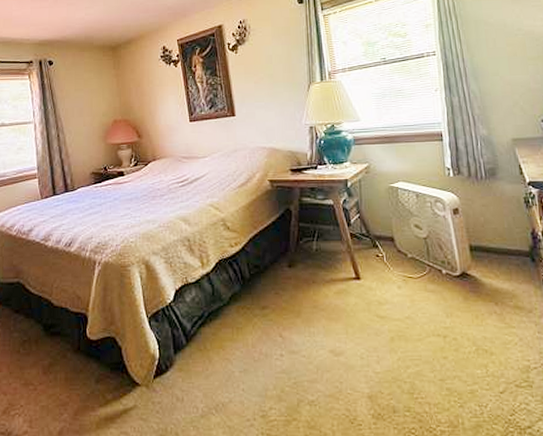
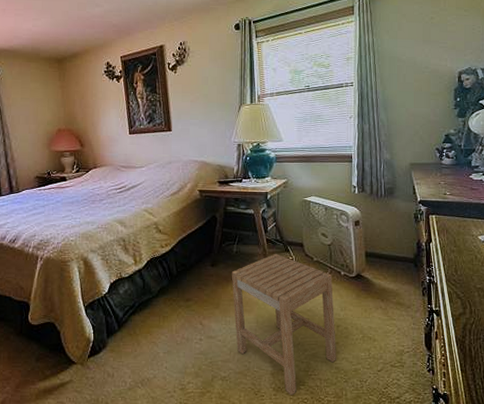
stool: none [312,249,448,424] -> present [231,253,337,395]

